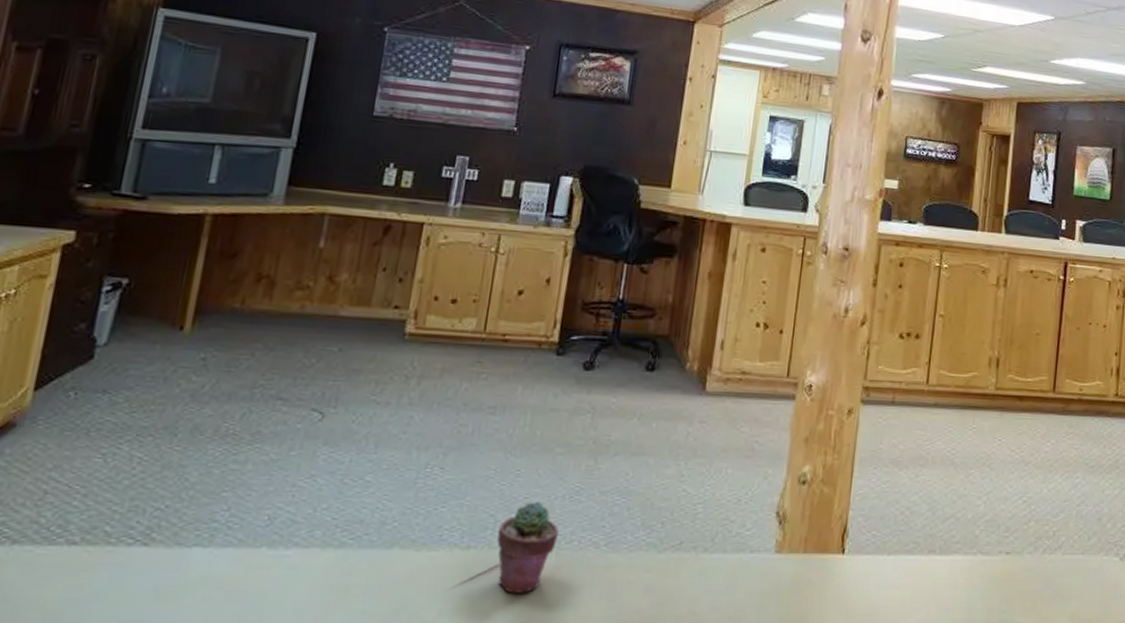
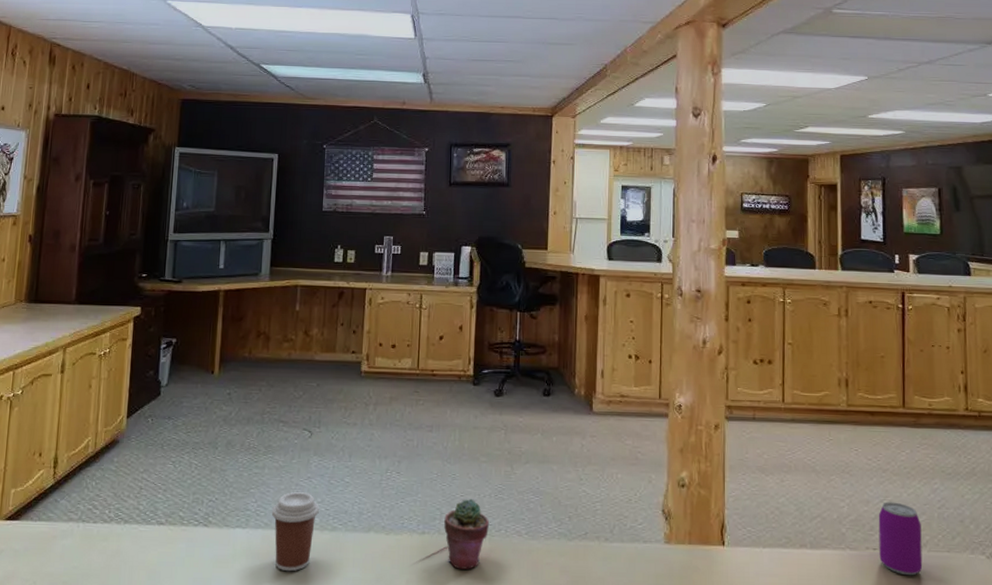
coffee cup: none [248,495,324,606] -> present [271,492,319,572]
beverage can: none [1011,499,1059,582] -> present [878,502,923,576]

